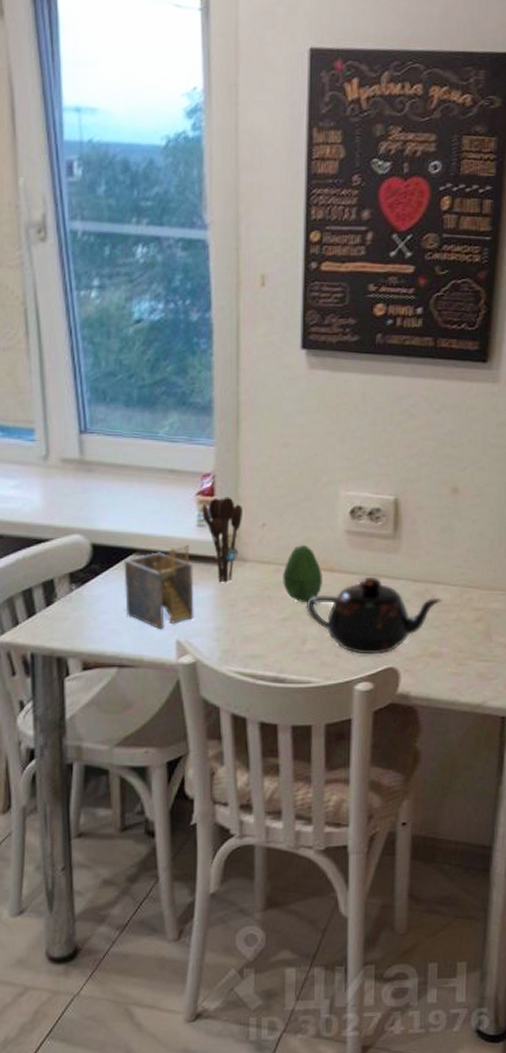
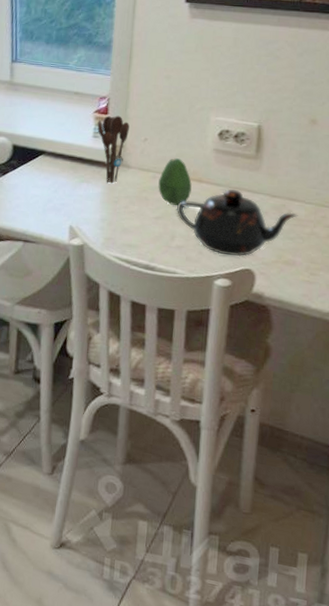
napkin holder: present [124,544,194,630] -> none [33,150,87,216]

